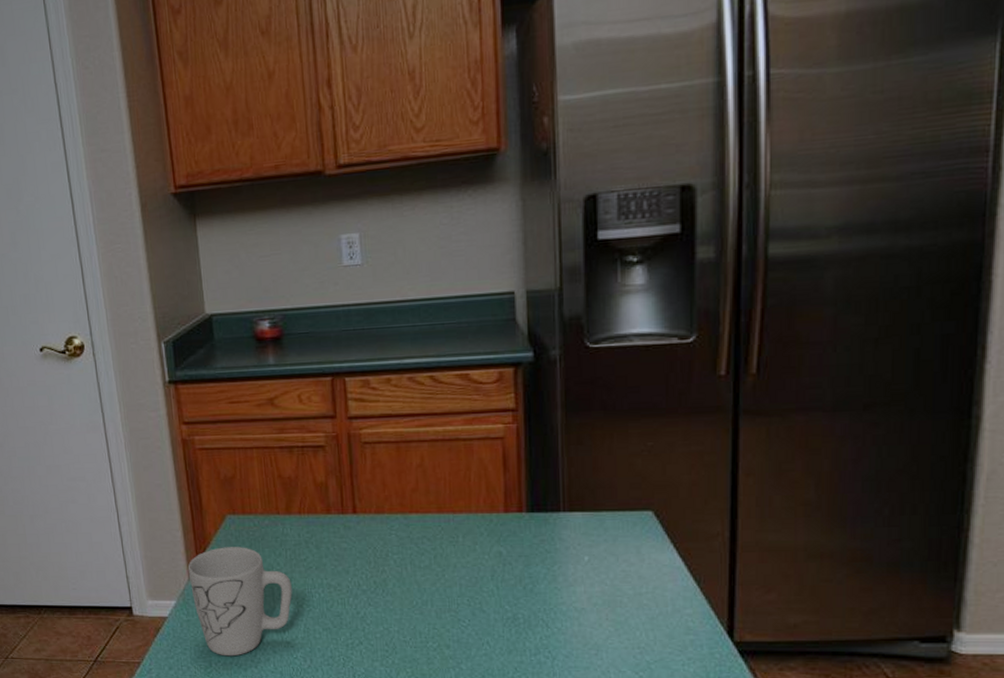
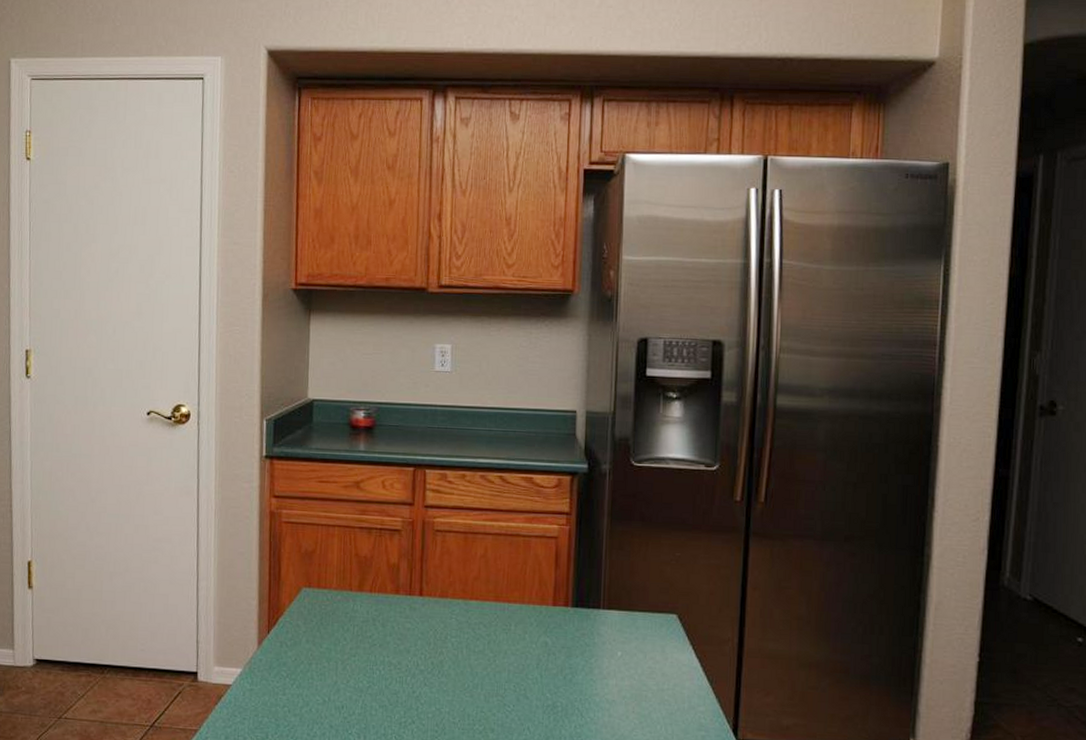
mug: present [187,547,292,657] -> none [258,618,355,729]

